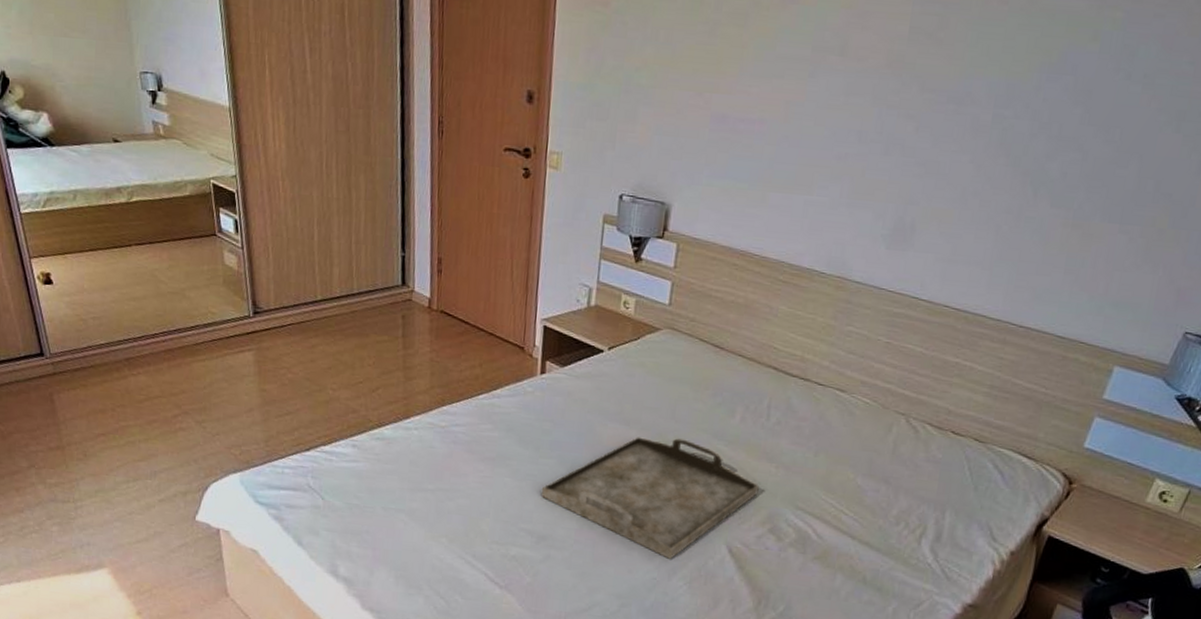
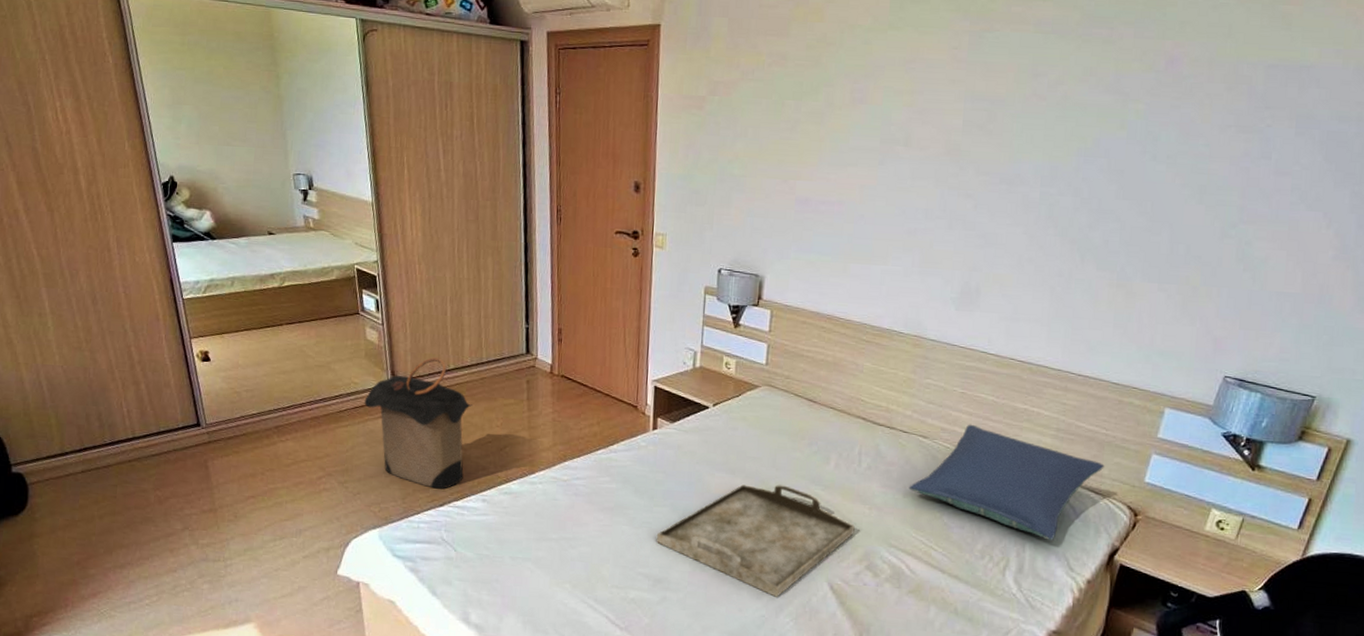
laundry hamper: none [223,286,342,433] -> present [364,357,472,489]
pillow: none [820,377,1041,508] -> present [908,424,1105,540]

